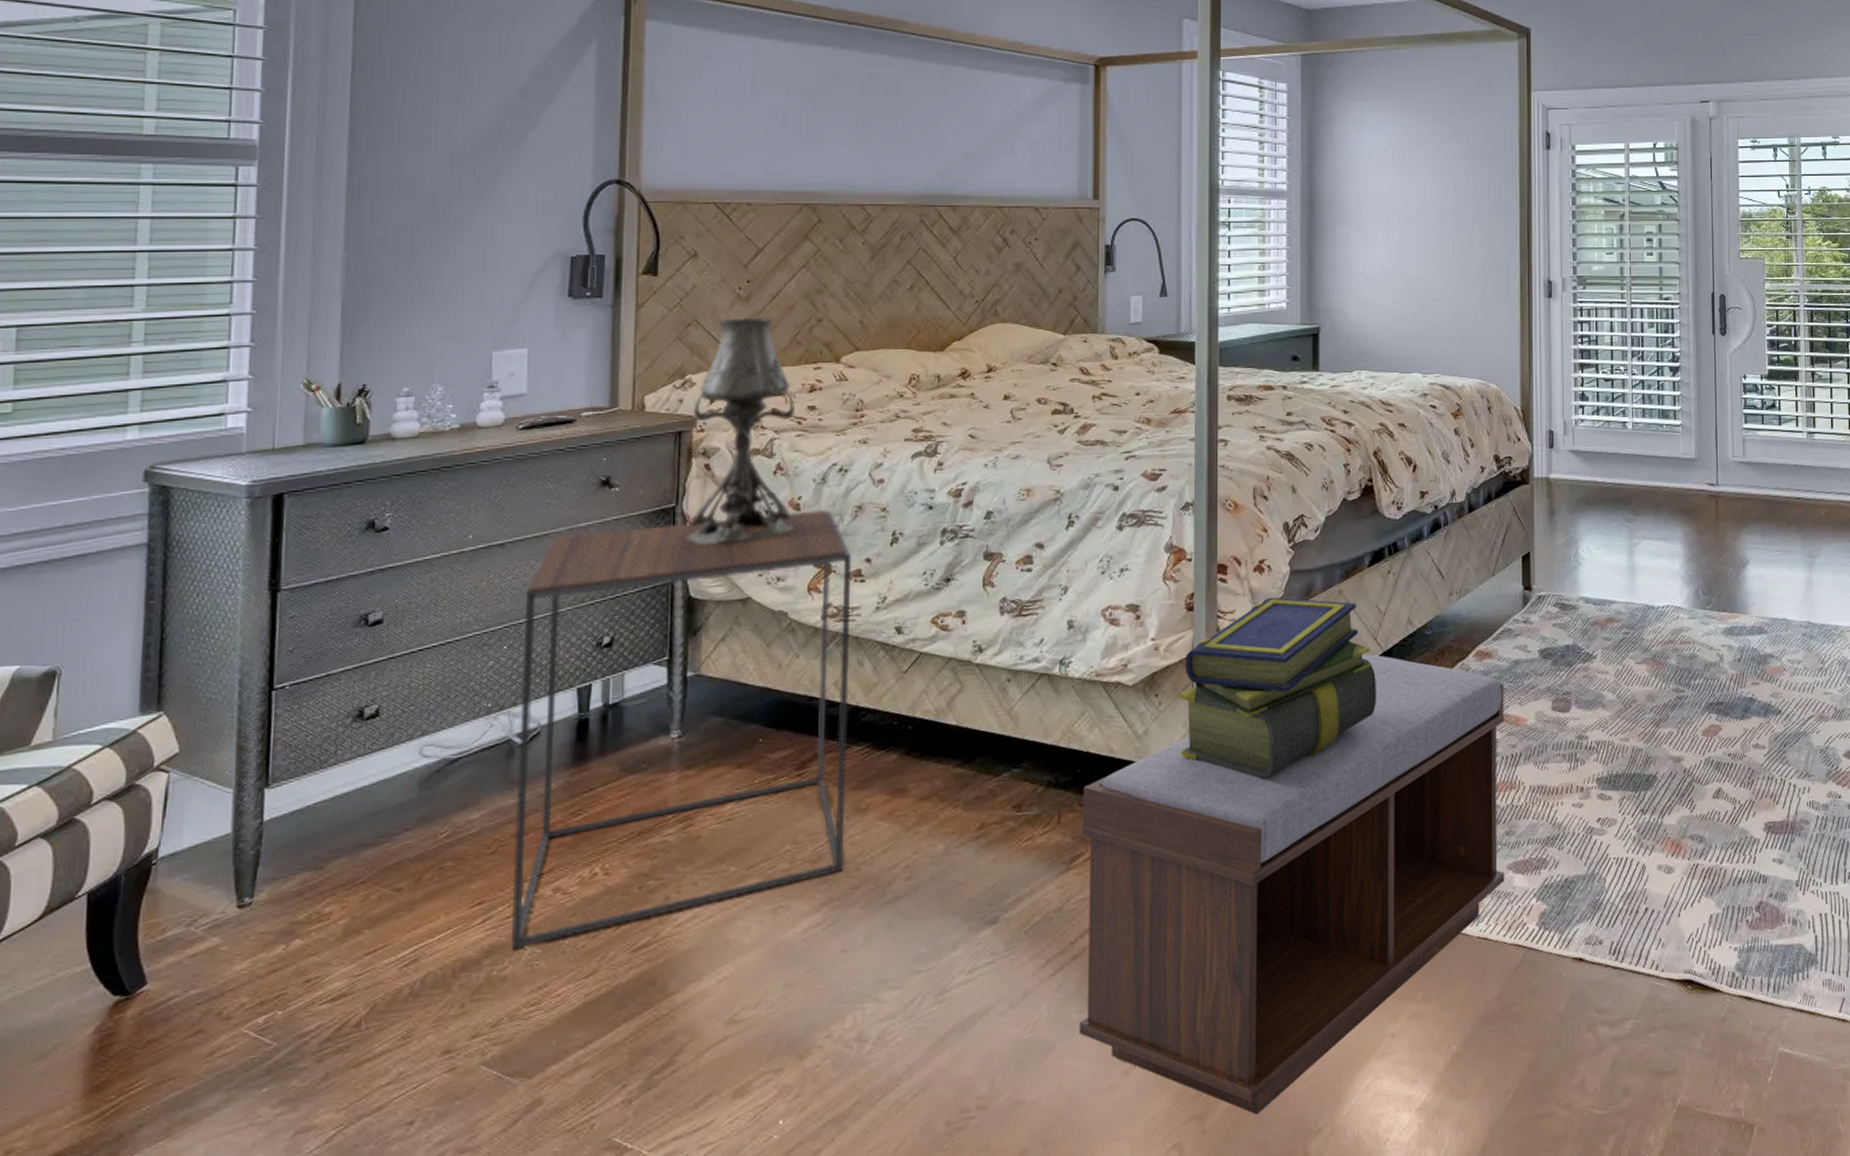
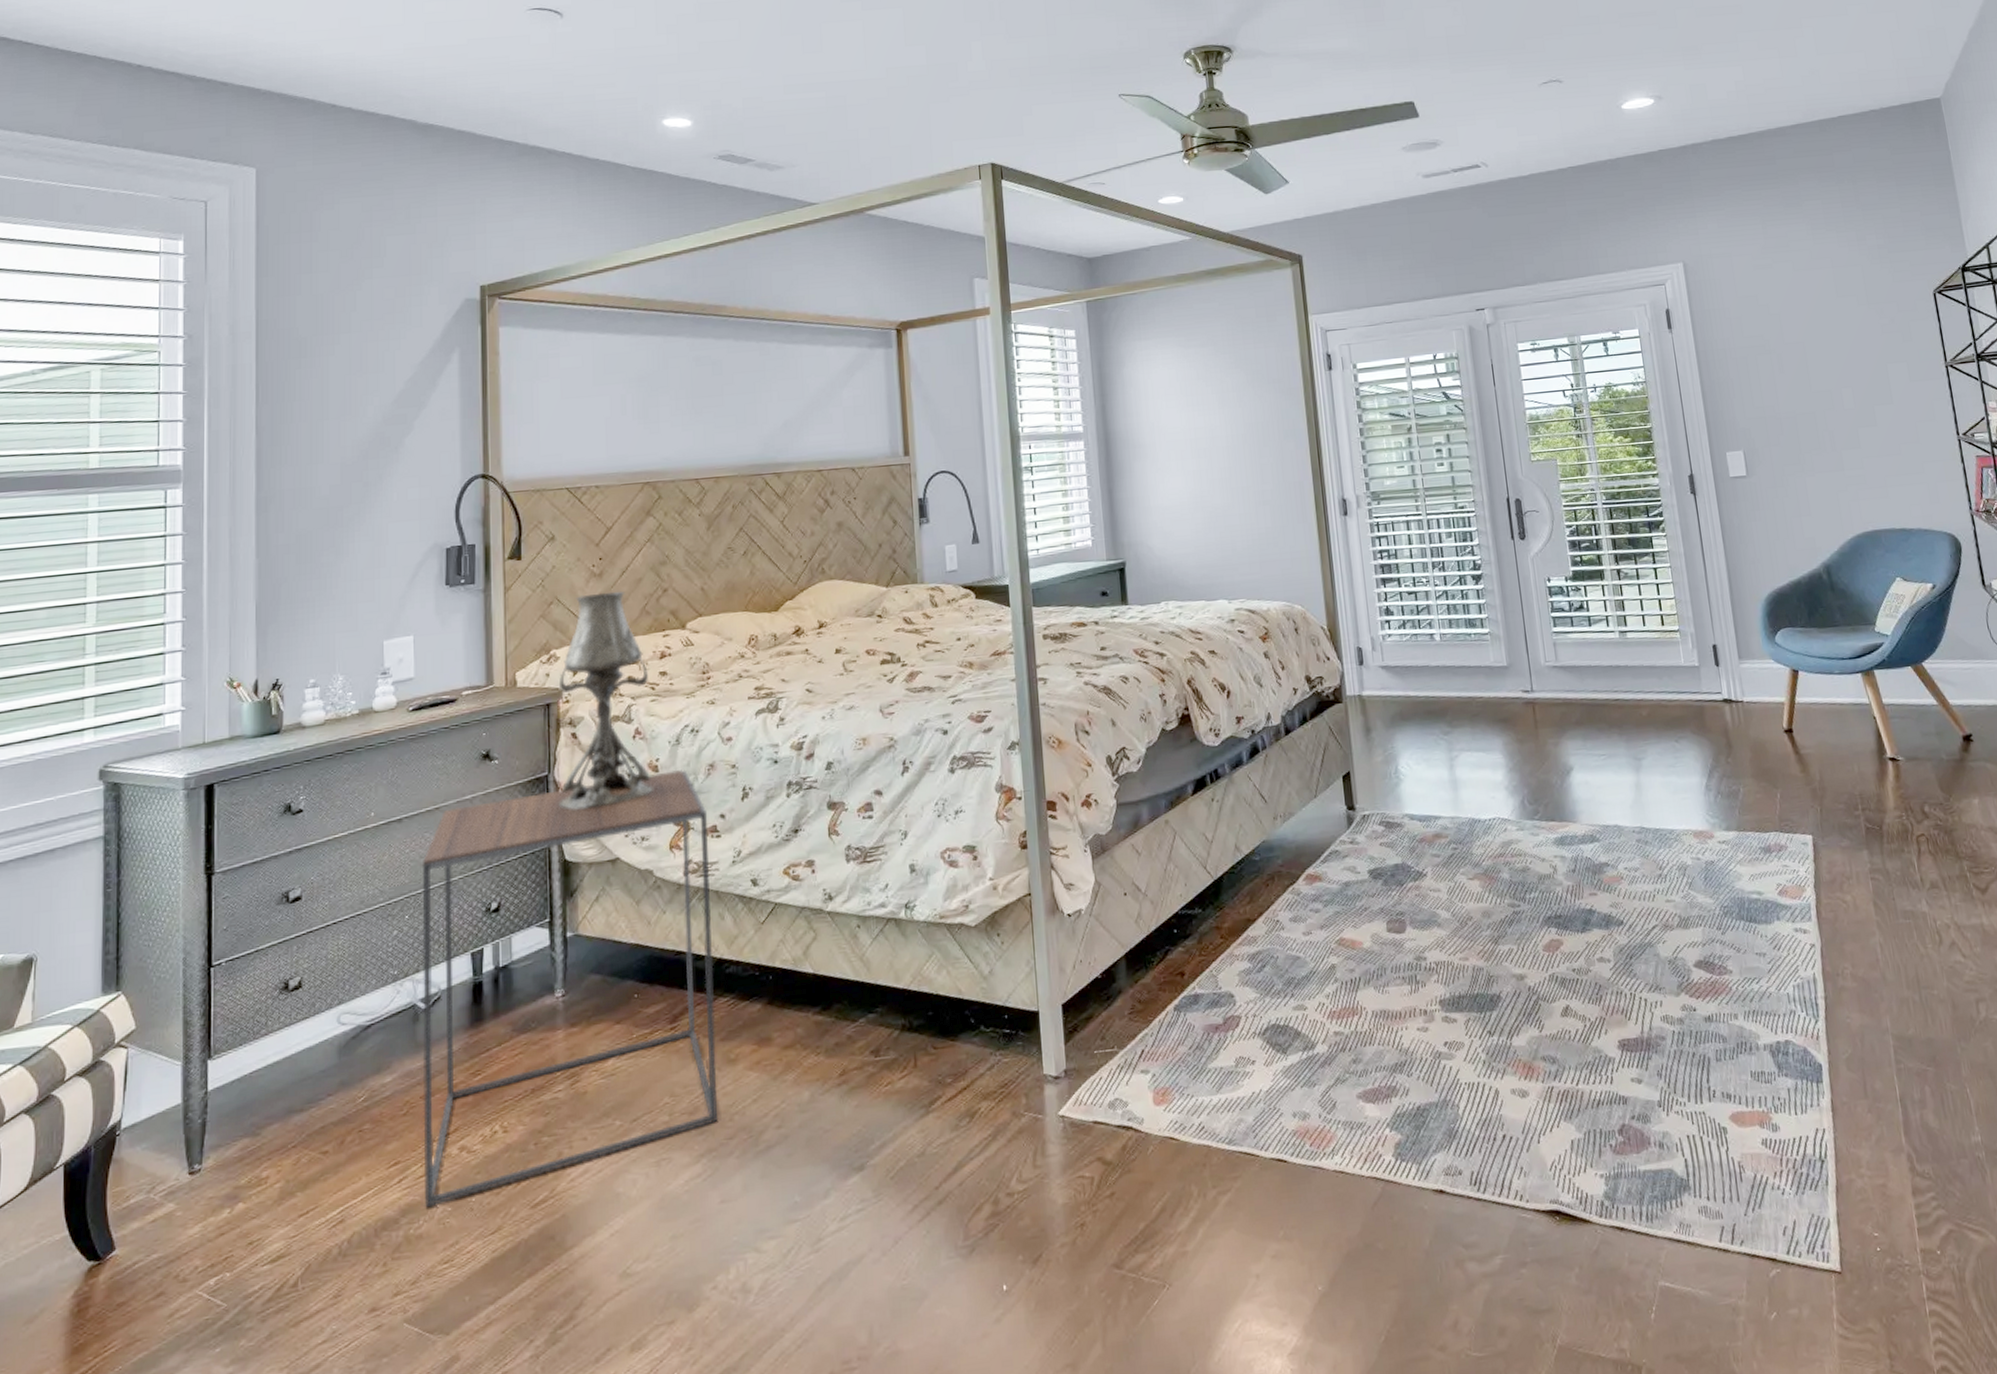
bench: present [1079,654,1505,1115] -> none [936,883,1356,1363]
stack of books: present [1179,597,1376,779] -> none [1019,831,1212,1014]

